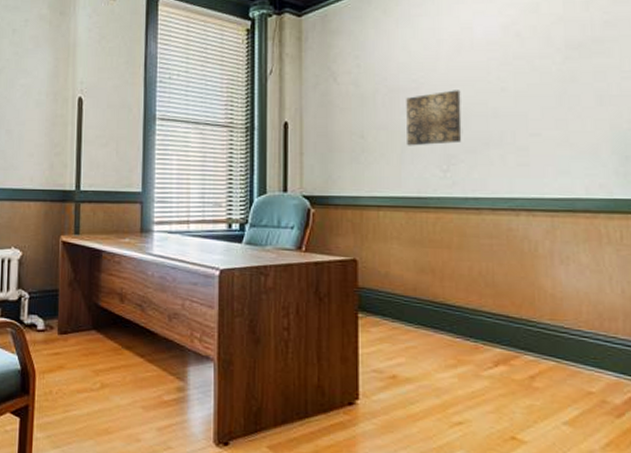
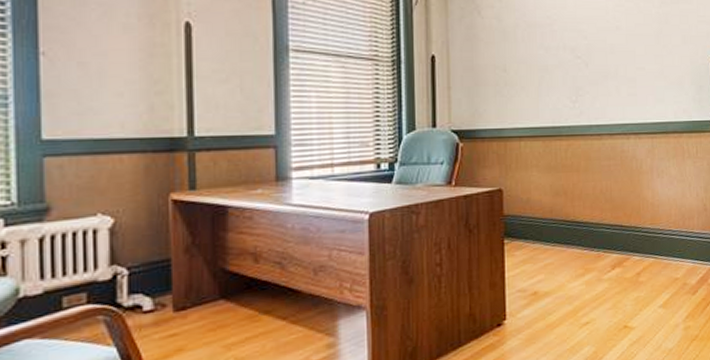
wall art: present [406,90,462,146] -> none [542,27,587,79]

